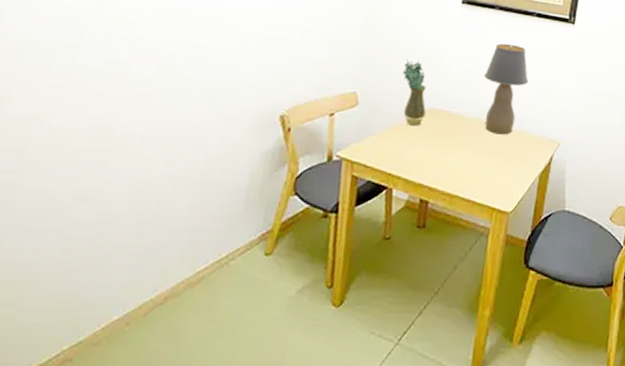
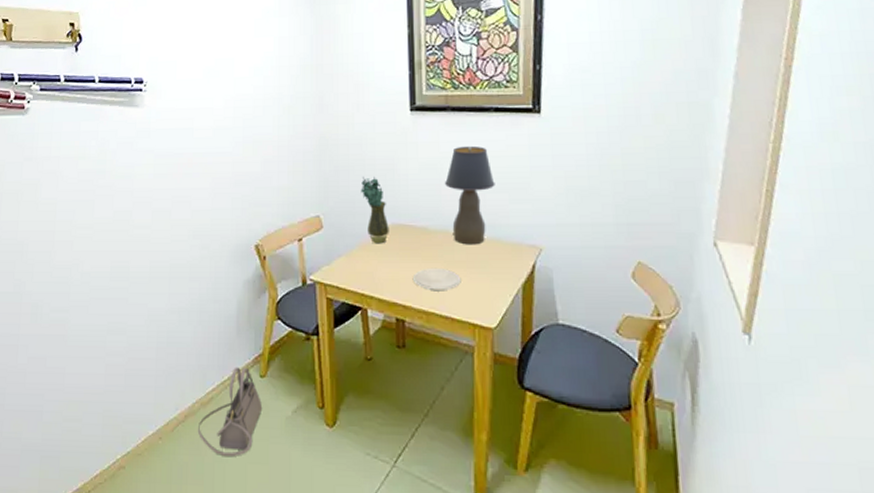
handbag: none [178,243,263,341] -> present [197,367,263,456]
saucer: none [441,152,487,176] -> present [412,267,461,291]

